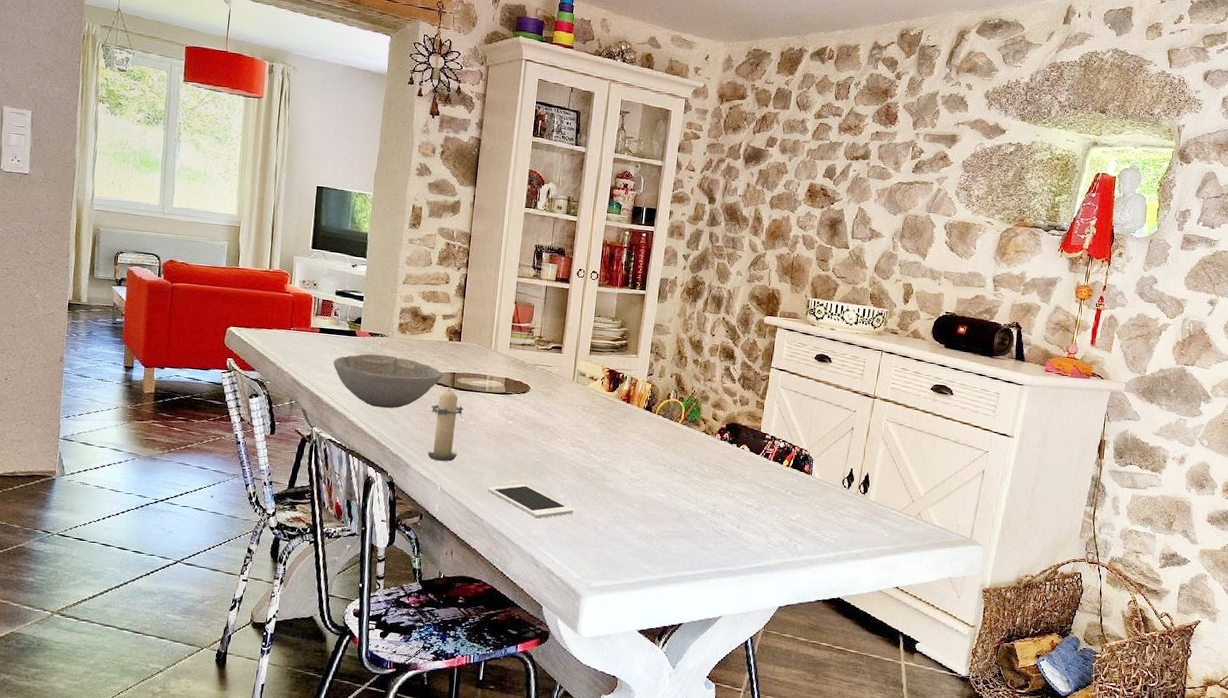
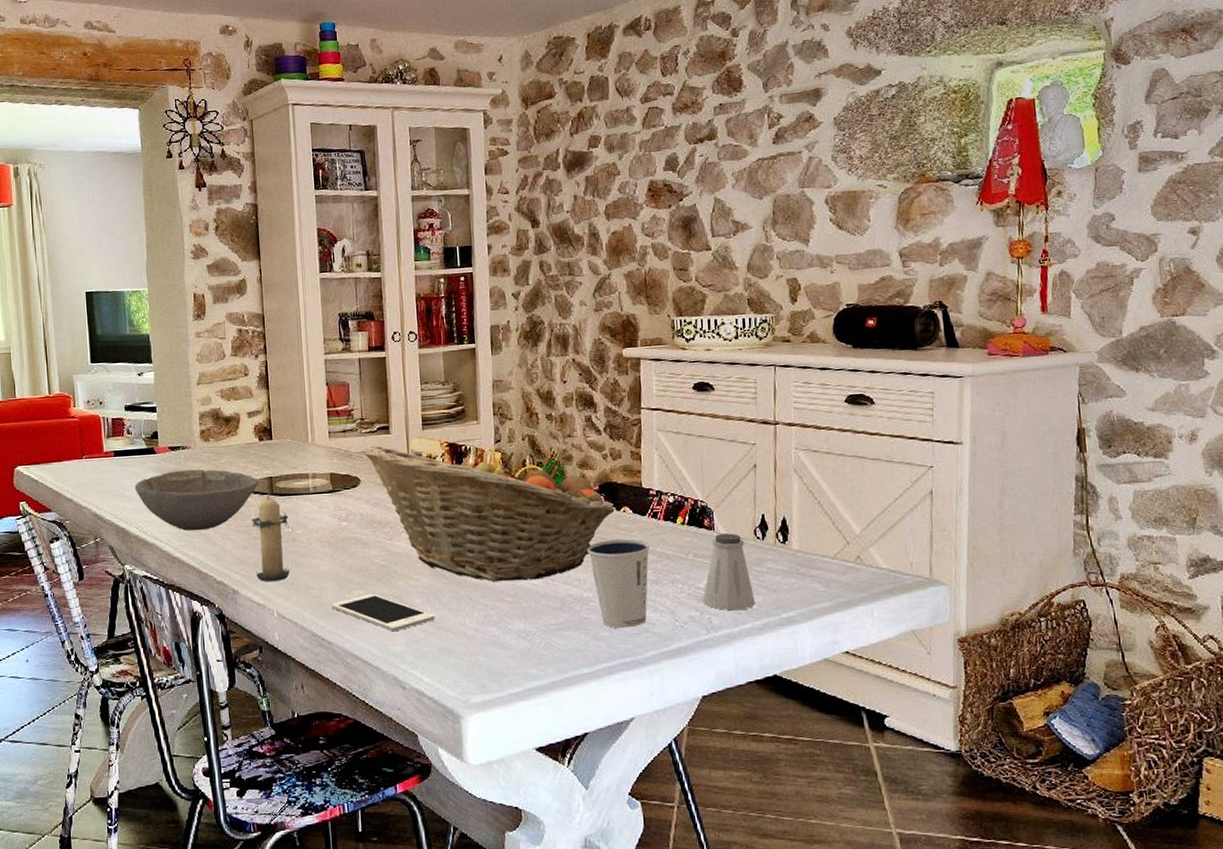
fruit basket: none [536,361,736,493] -> present [362,446,615,582]
dixie cup: none [707,470,758,544] -> present [586,539,650,629]
saltshaker: none [792,478,834,542] -> present [703,533,755,611]

